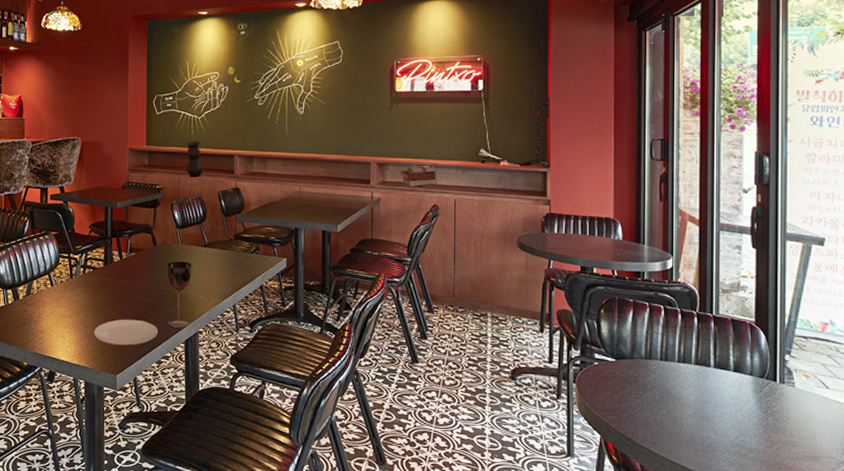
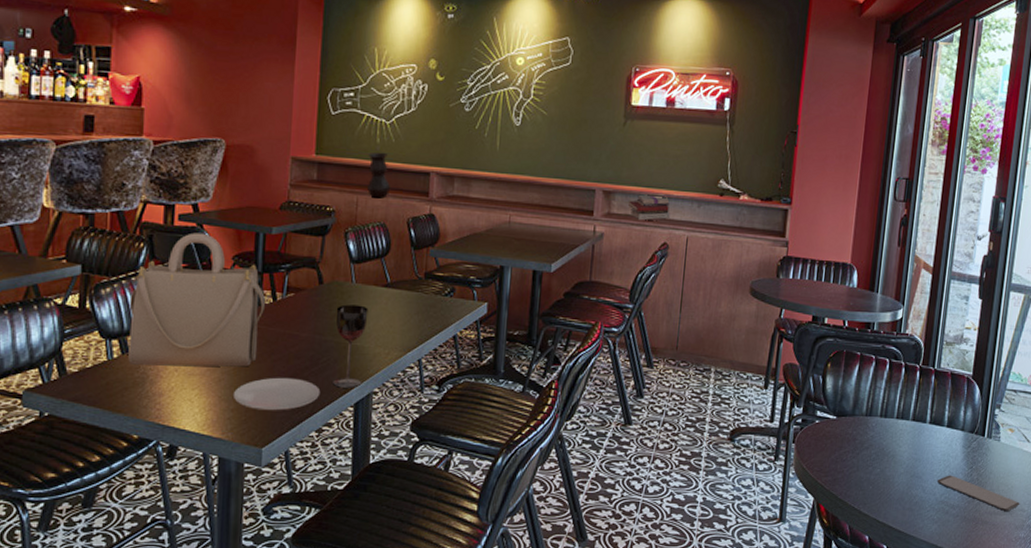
handbag: none [18,208,115,311] -> present [128,232,266,367]
smartphone: none [730,418,827,458] -> present [937,475,1020,512]

